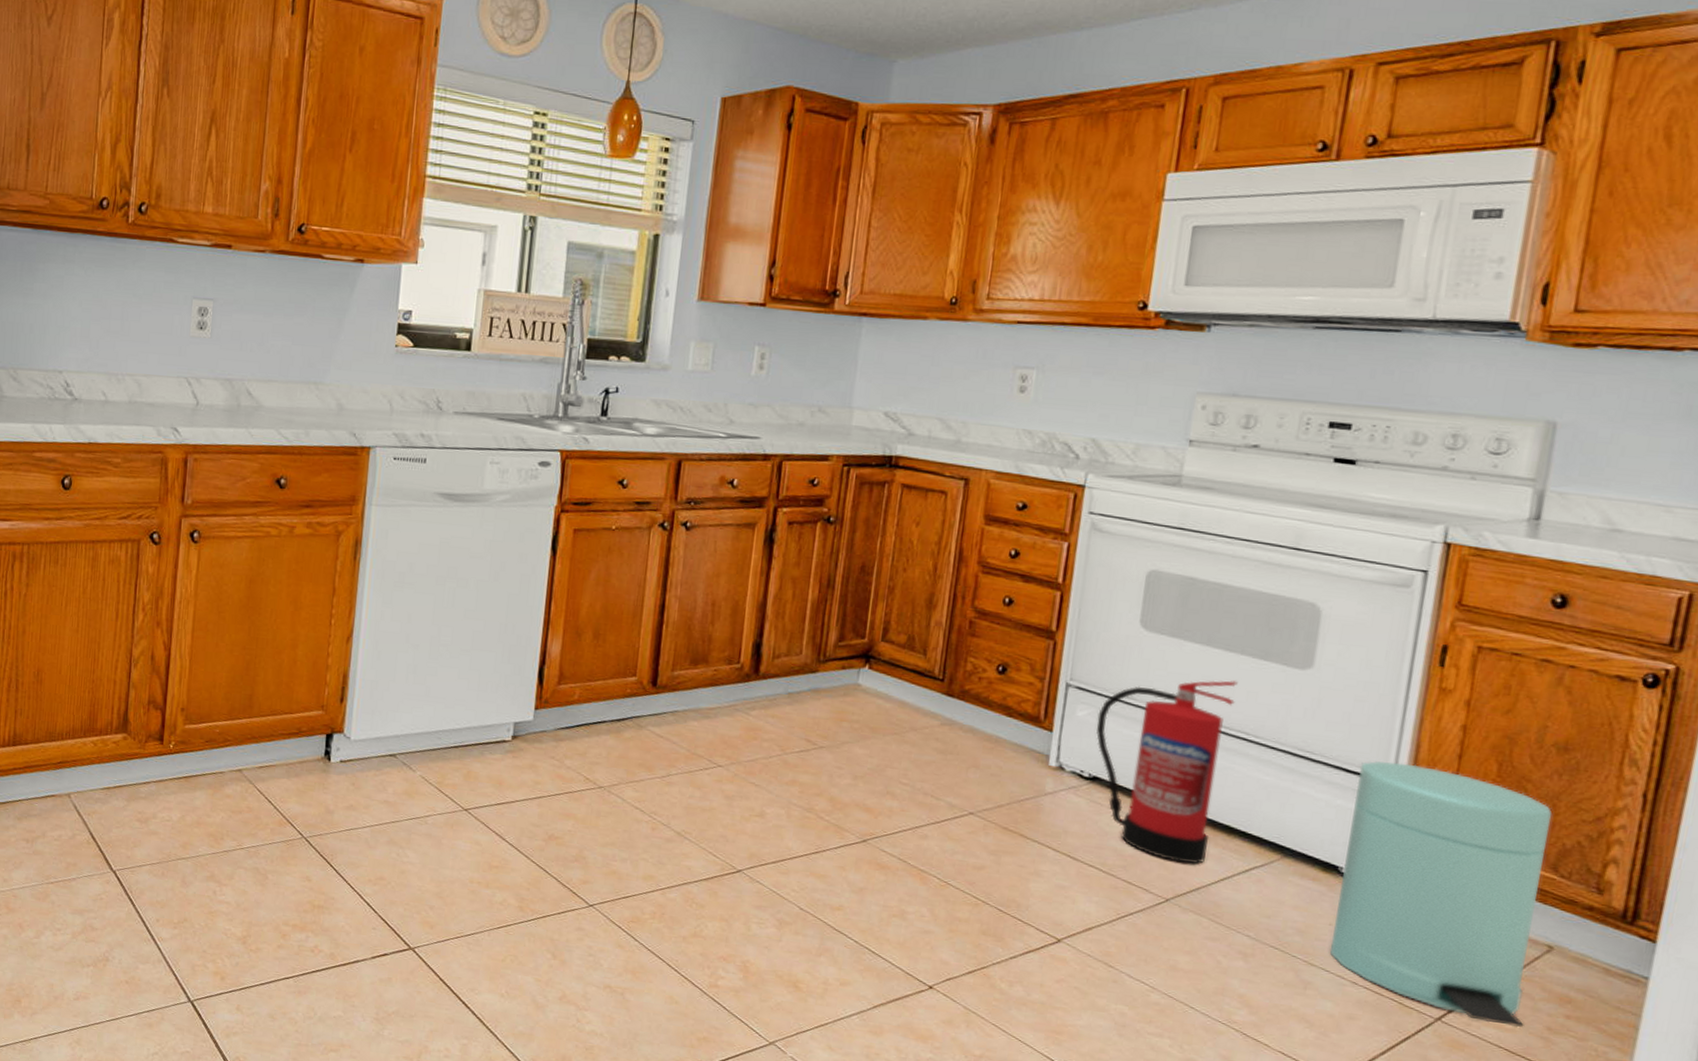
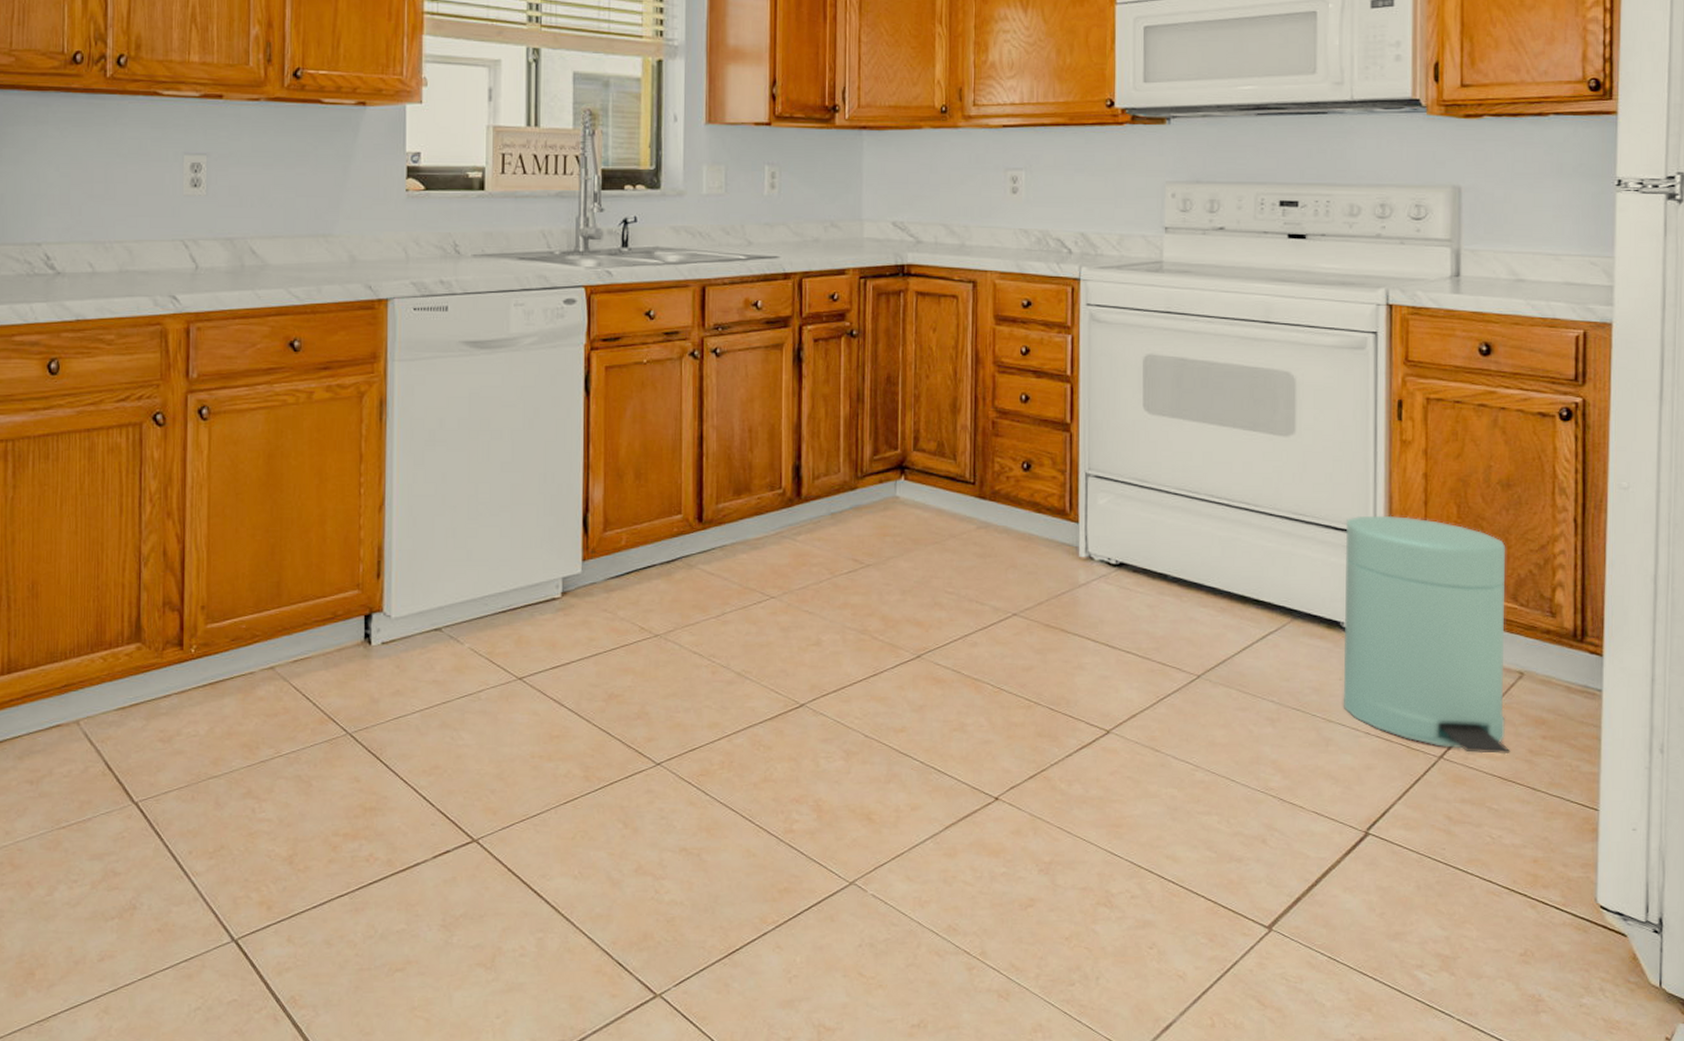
fire extinguisher: present [1096,680,1238,865] -> none [1117,454,1234,638]

